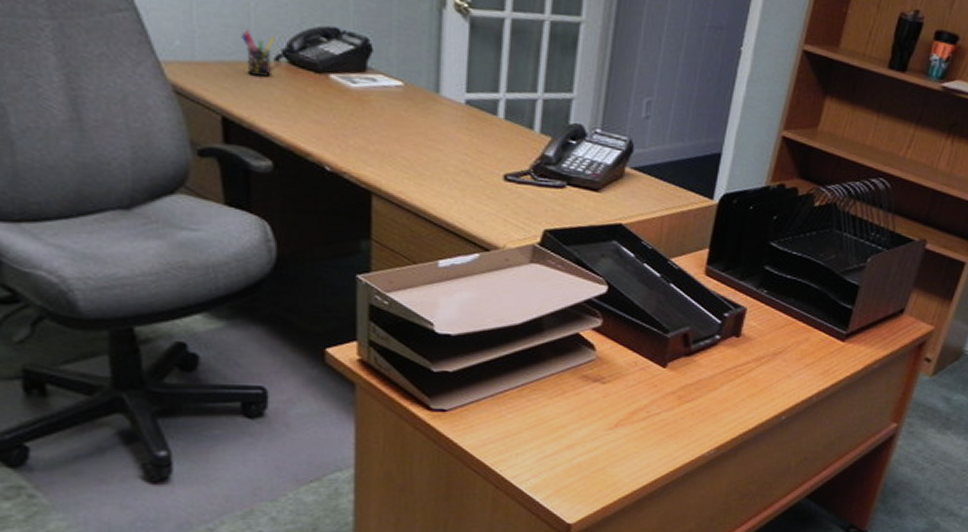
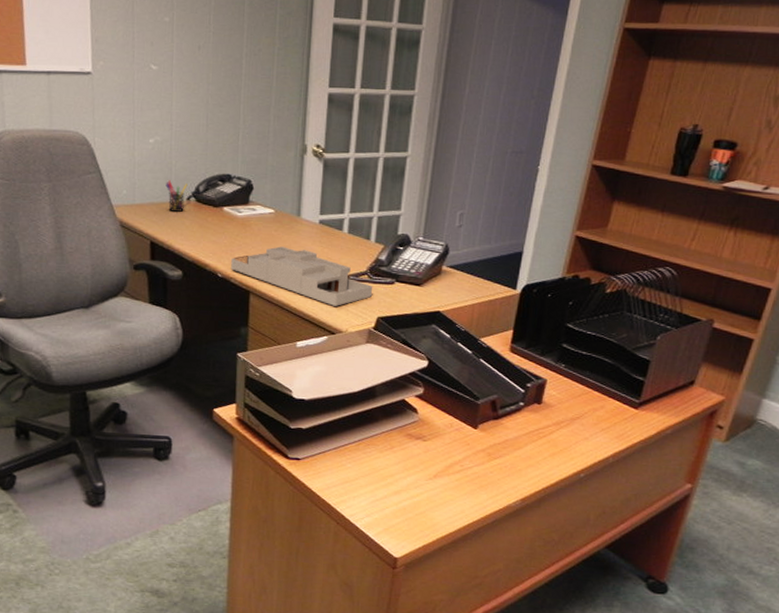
desk organizer: none [344,132,538,215] -> present [231,246,373,306]

